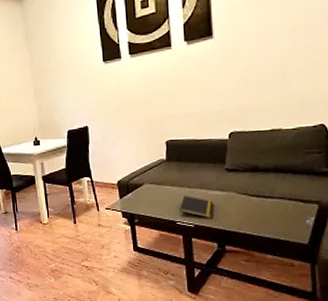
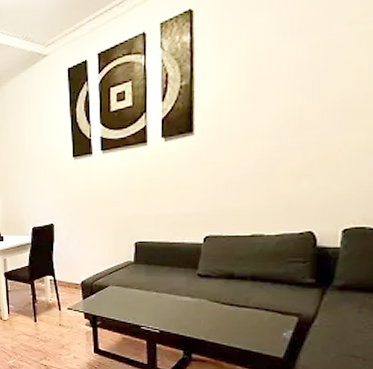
notepad: present [179,196,214,218] -> none [144,300,183,324]

